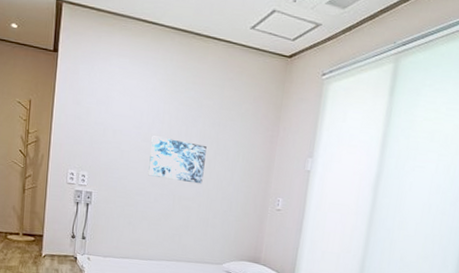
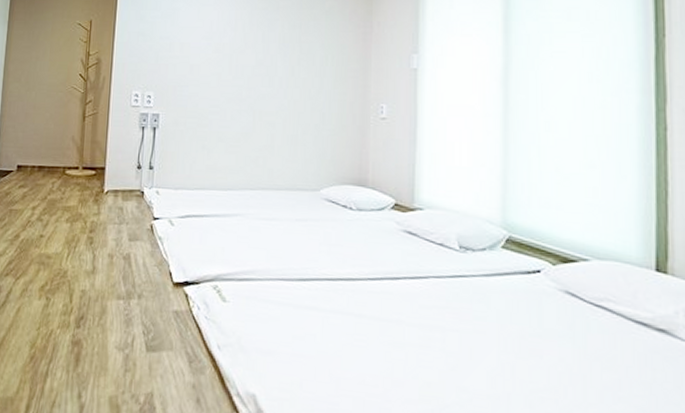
wall art: present [148,136,207,184] -> none [222,45,288,95]

